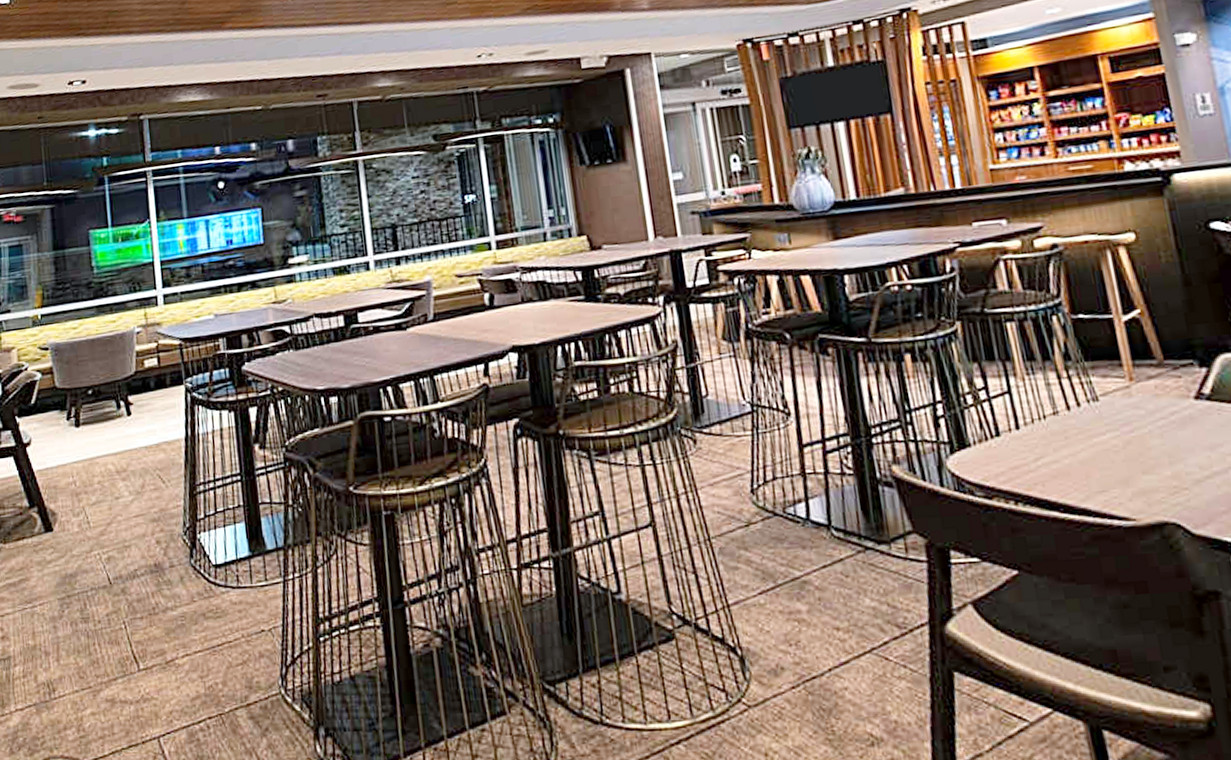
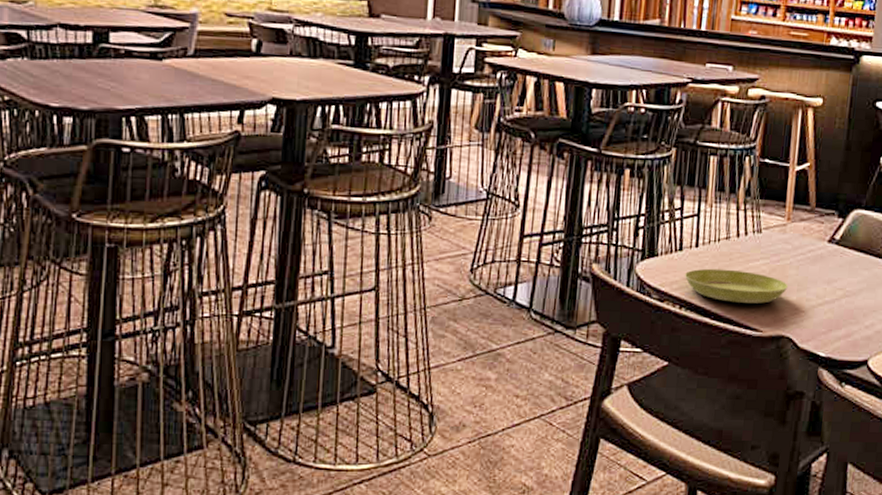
saucer: none [1010,449,1156,489] -> present [684,268,789,304]

